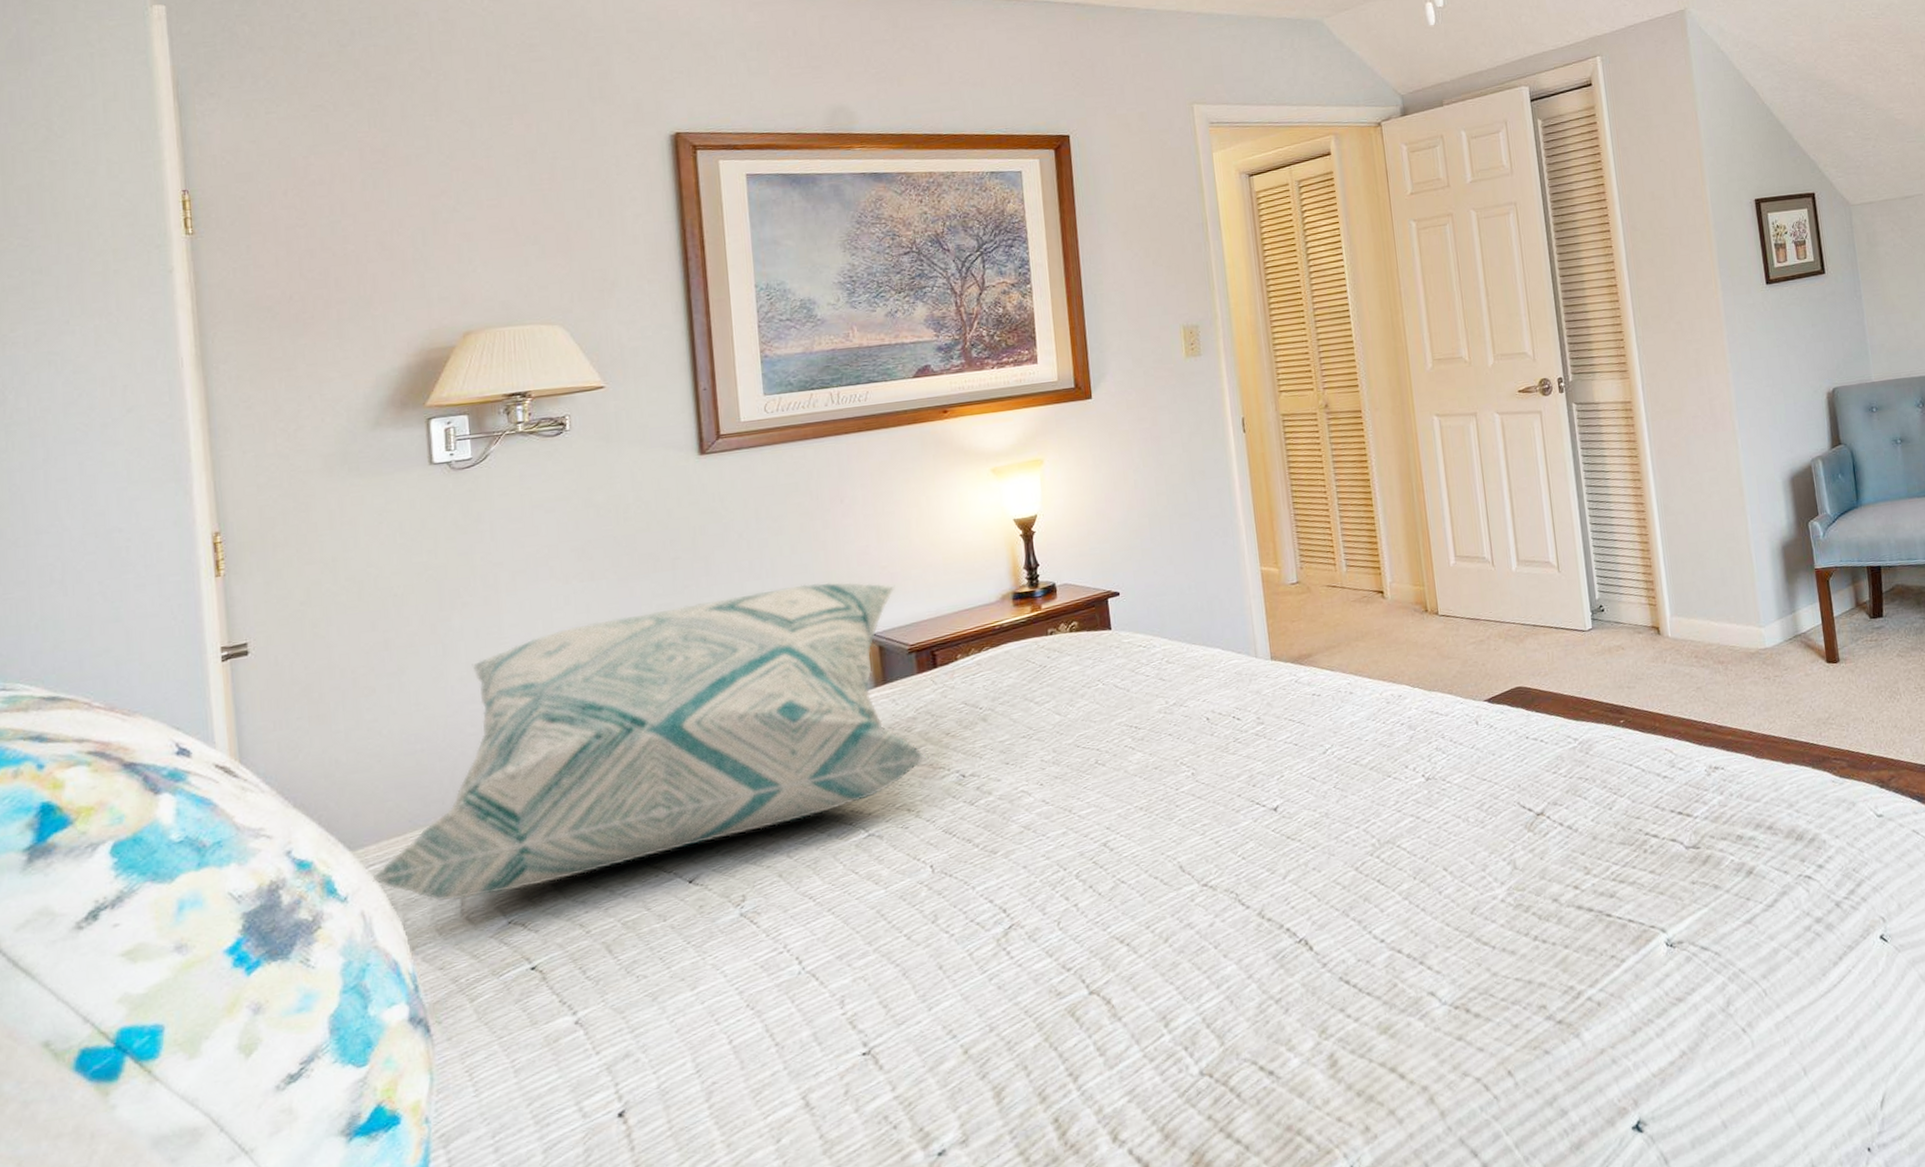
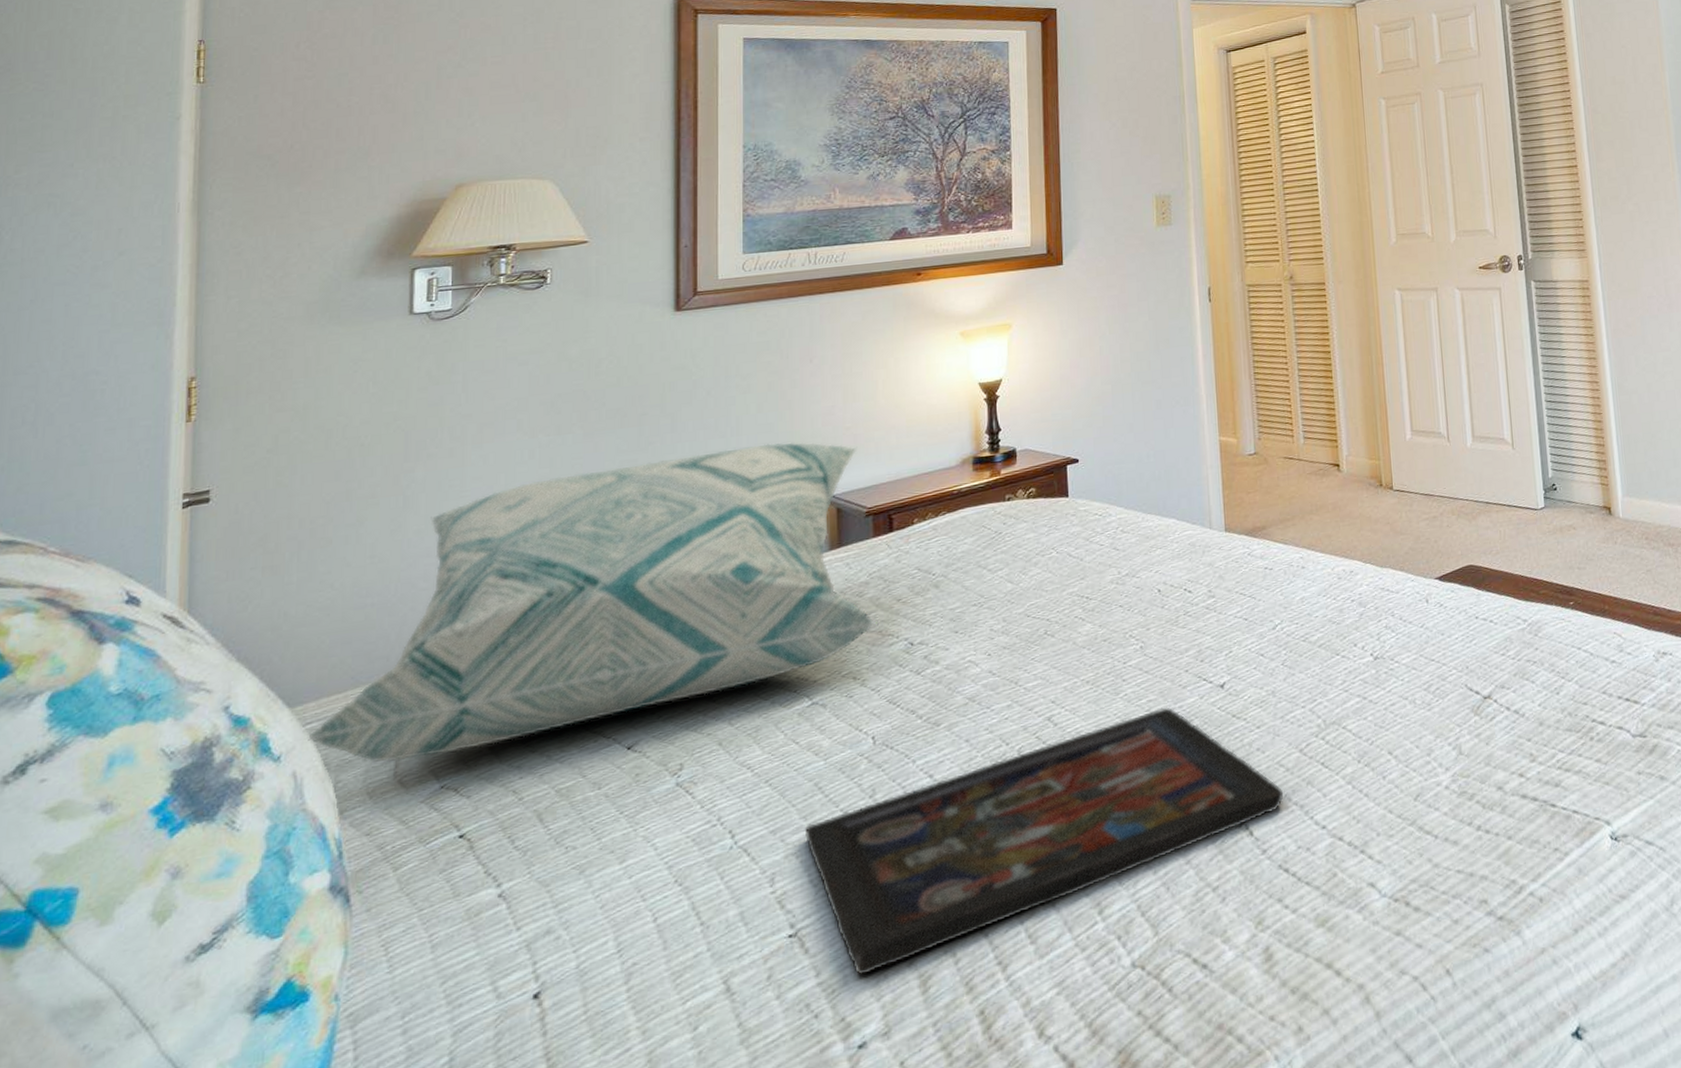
decorative tray: none [870,831,1342,1089] -> present [804,707,1284,975]

